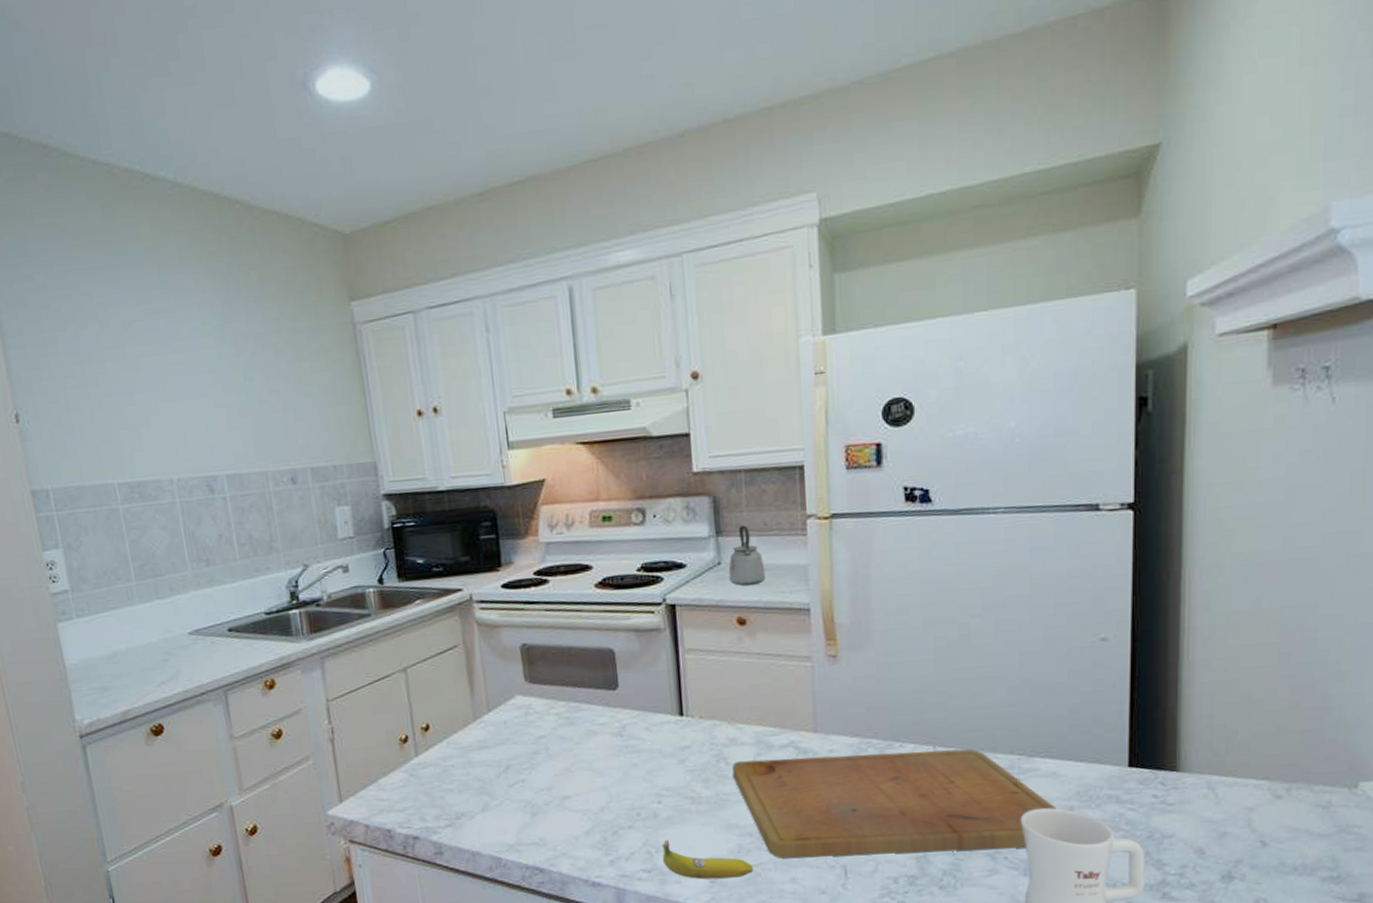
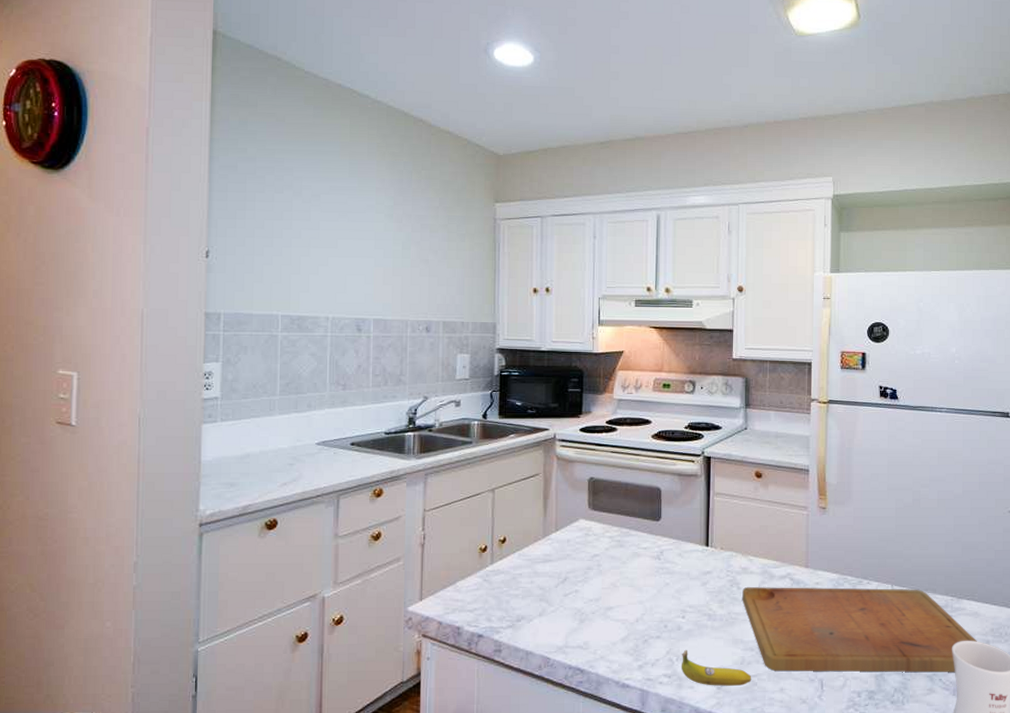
kettle: present [728,525,766,587] -> none [752,402,779,448]

